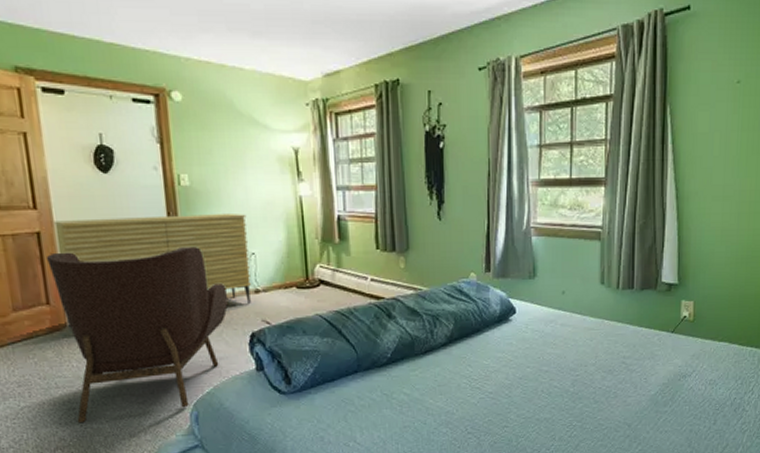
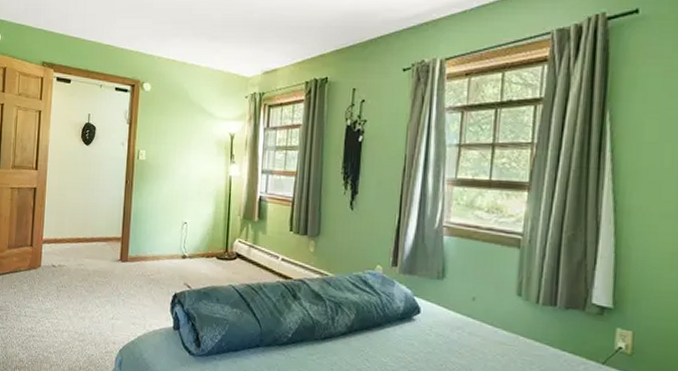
armchair: present [45,247,228,424] -> none [34,205,160,352]
dresser: present [54,214,251,326] -> none [42,180,185,267]

